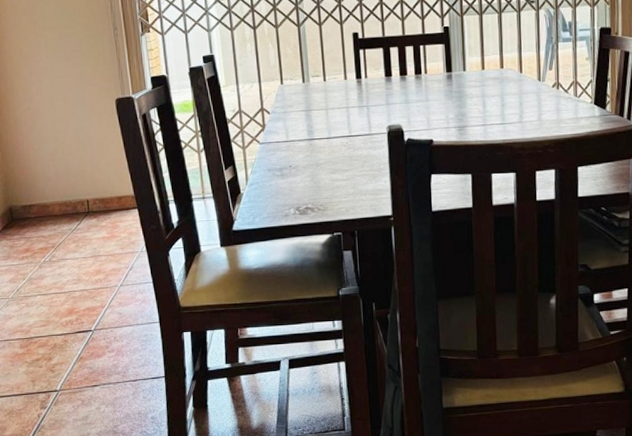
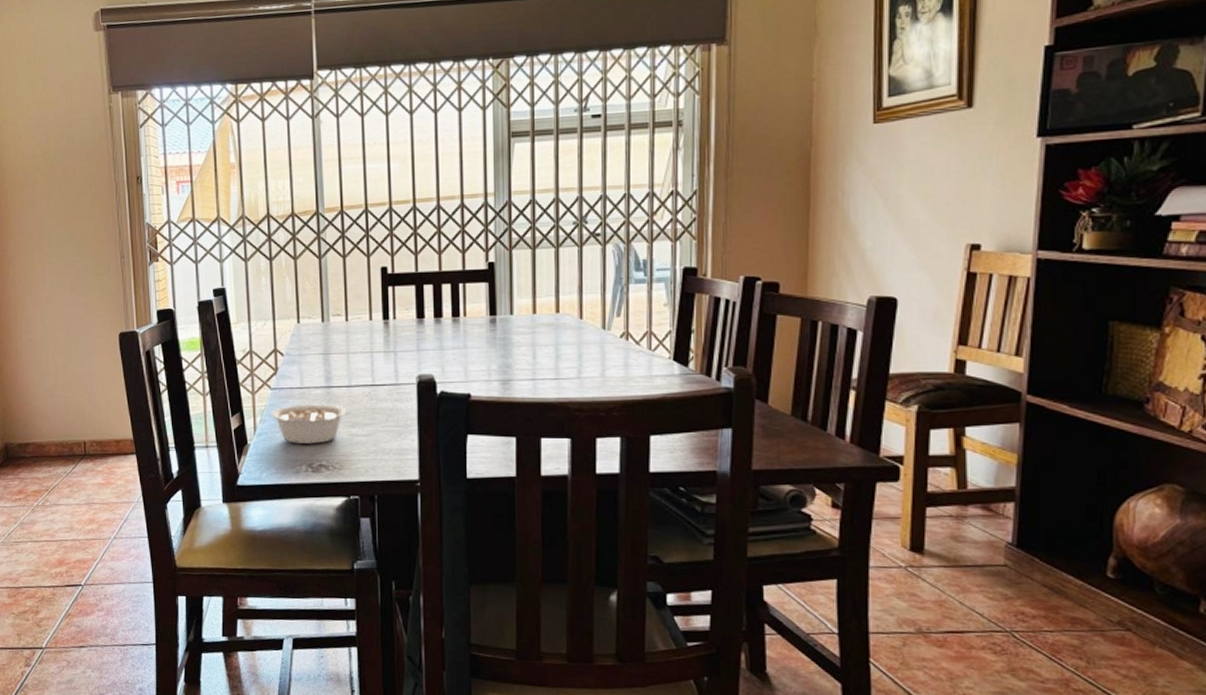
legume: none [261,154,332,191] -> present [271,403,352,444]

